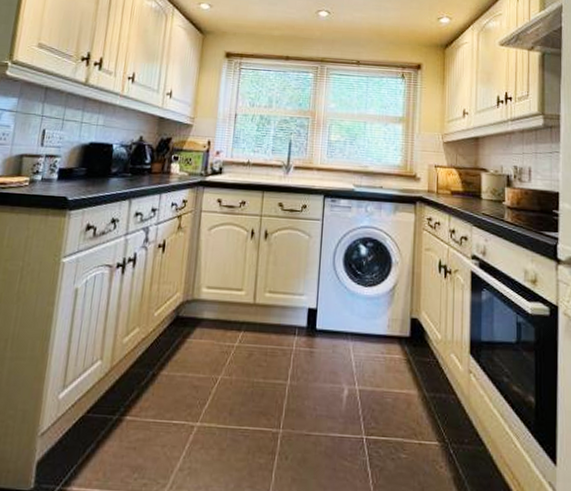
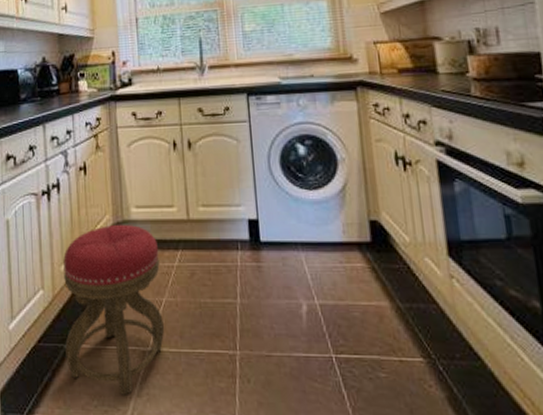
stool: none [113,302,223,469] -> present [63,224,165,395]

